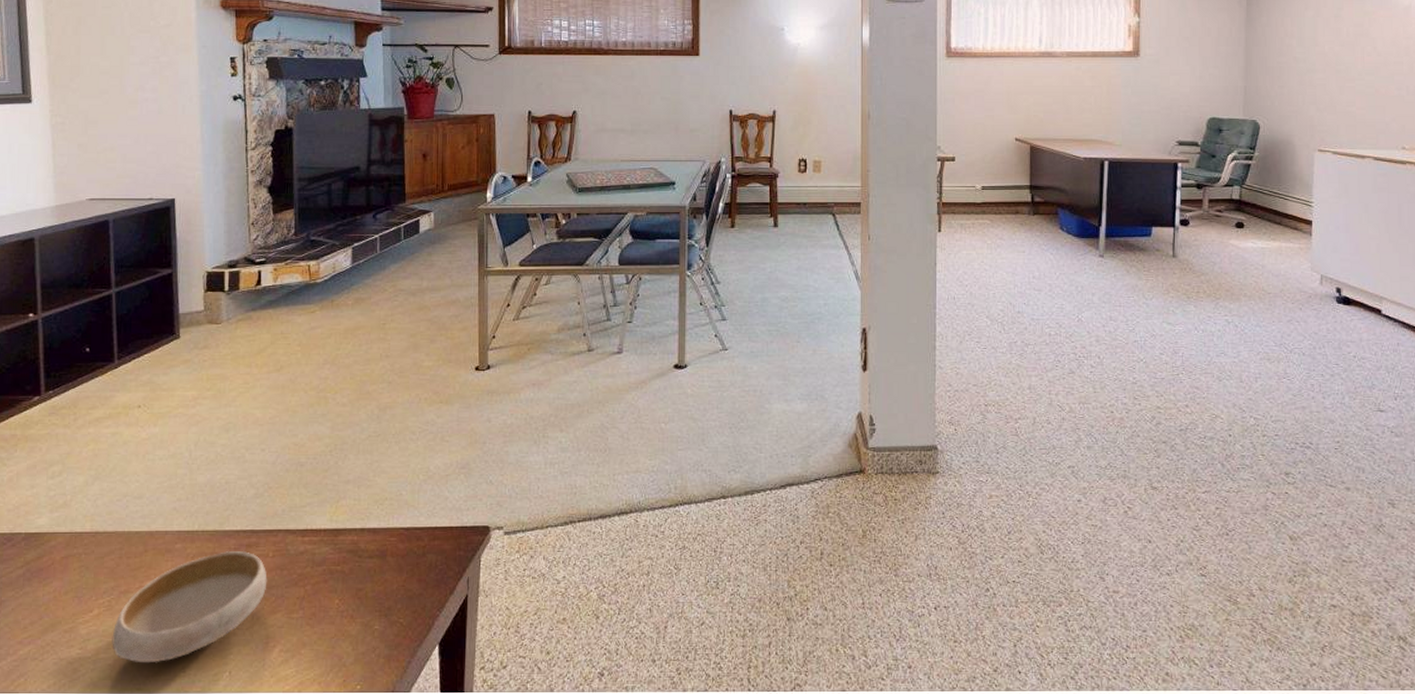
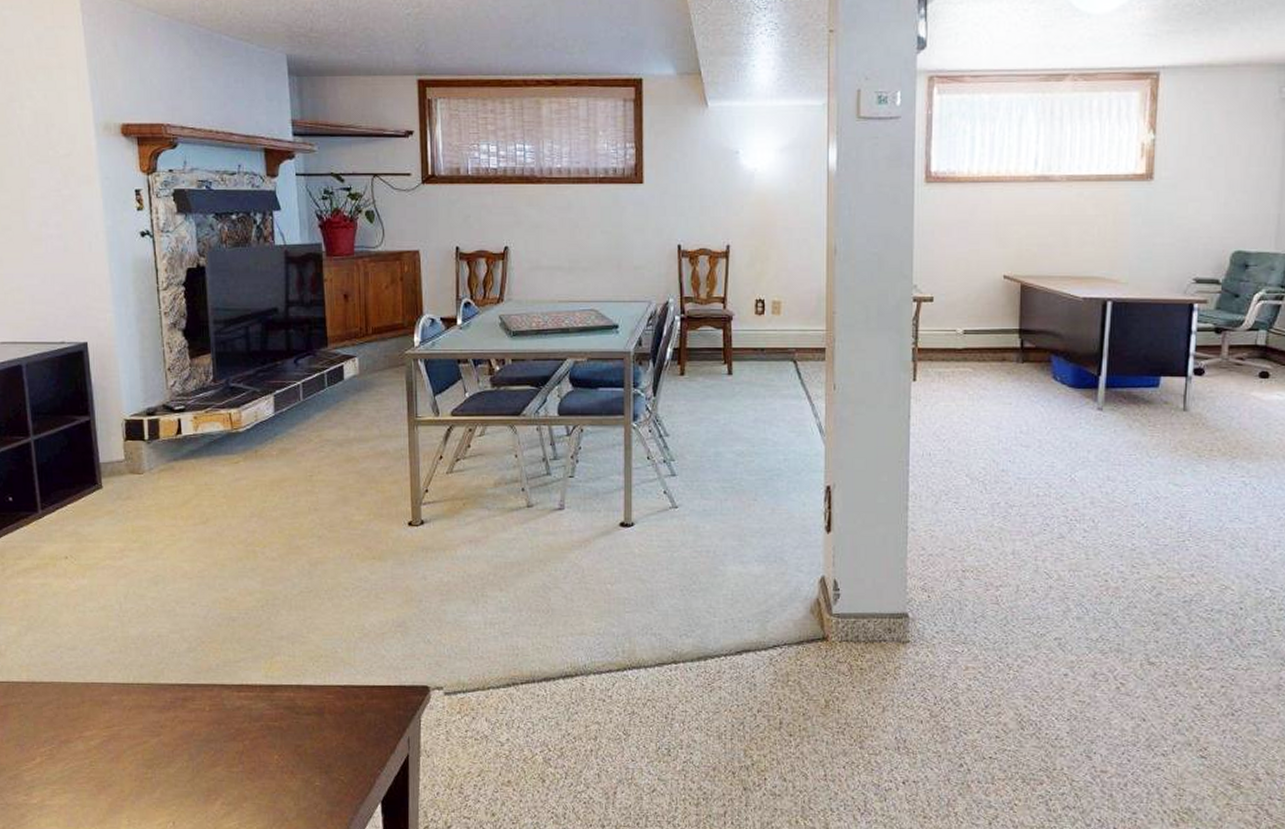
bowl: present [112,551,267,663] -> none [56,704,206,812]

